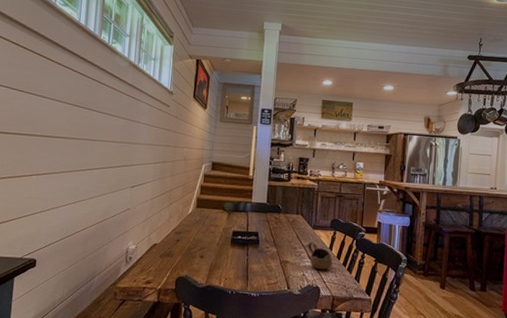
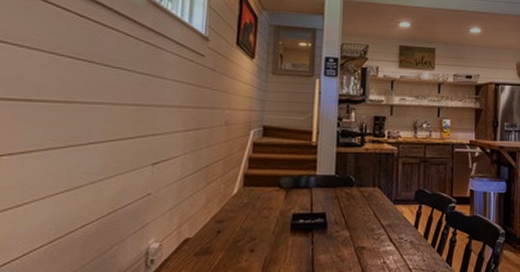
cup: present [308,242,333,270] -> none [388,220,419,254]

